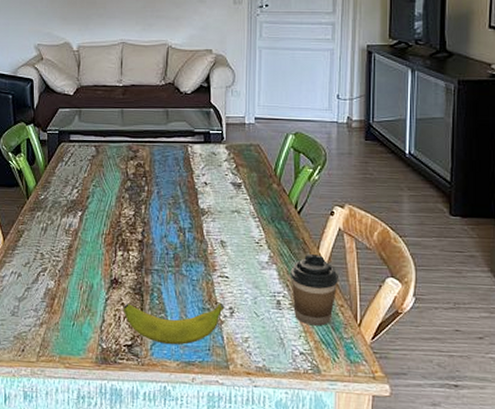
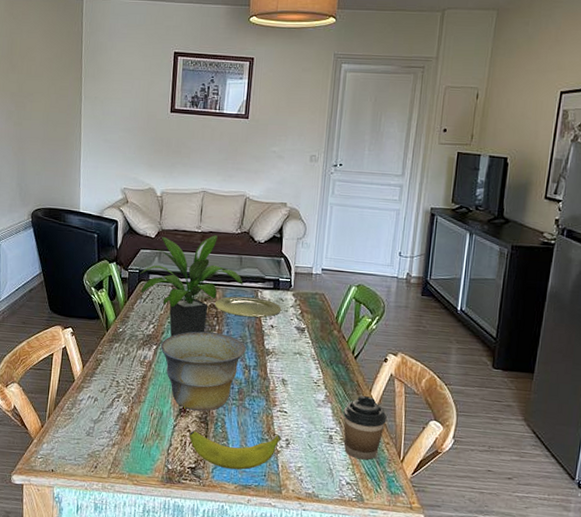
potted plant: none [59,89,171,201] -> present [140,235,243,337]
bowl: none [86,193,179,281] -> present [160,331,246,411]
plate: none [142,152,215,175] -> present [214,296,282,318]

